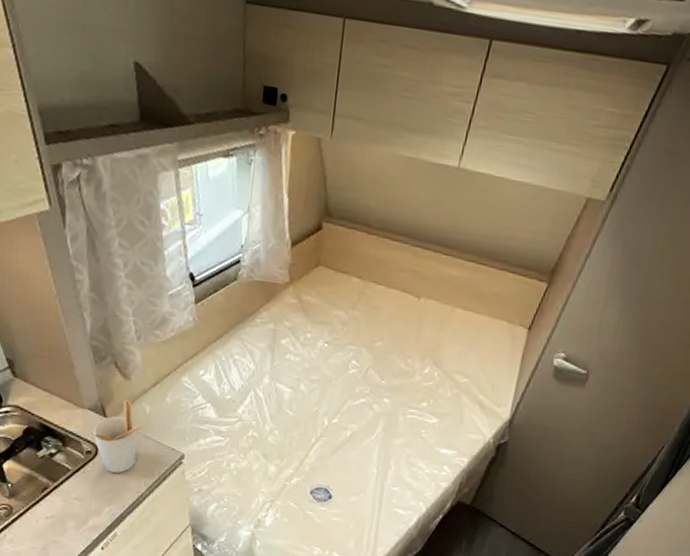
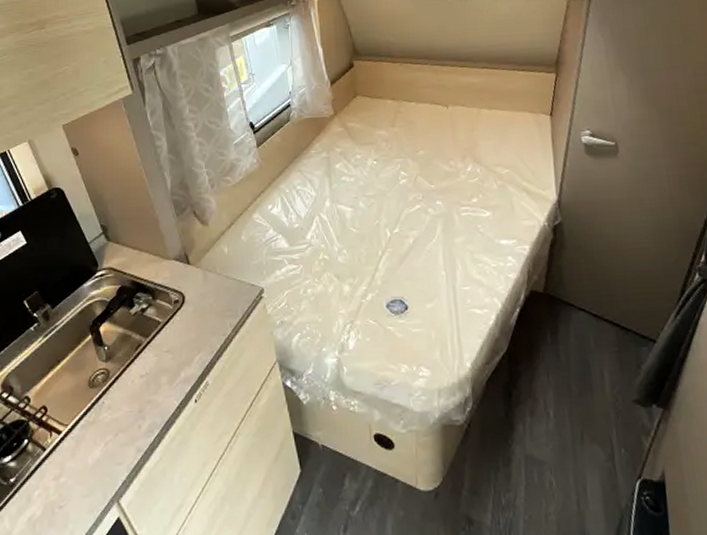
utensil holder: present [91,398,150,473] -> none [177,243,229,318]

